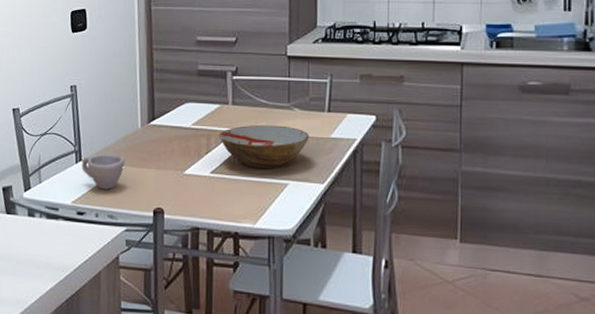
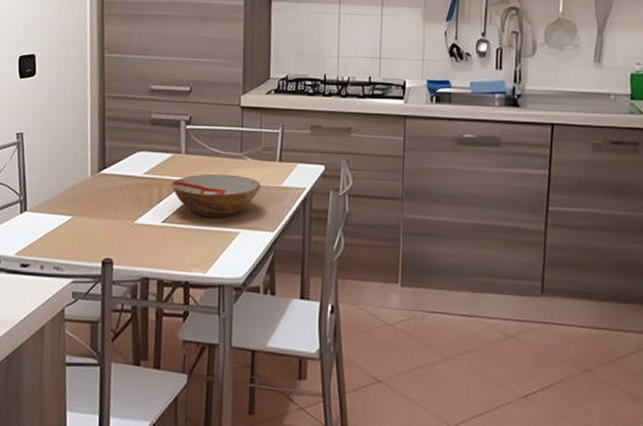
cup: present [81,154,126,190] -> none [26,203,74,241]

